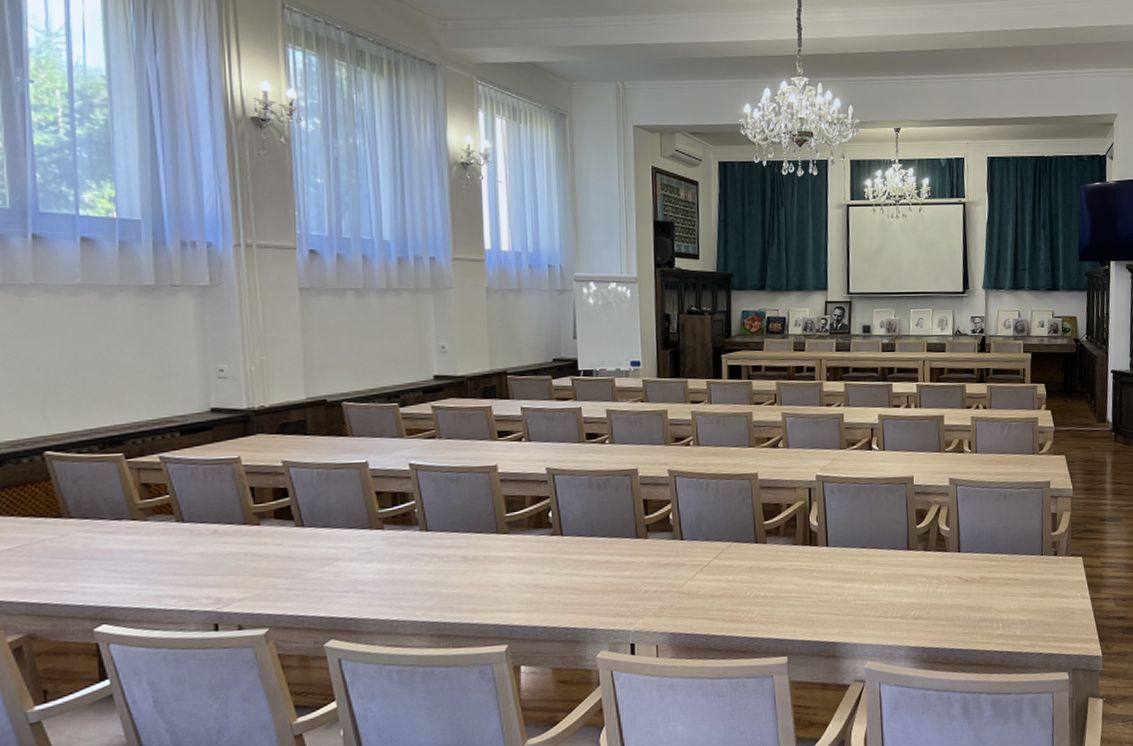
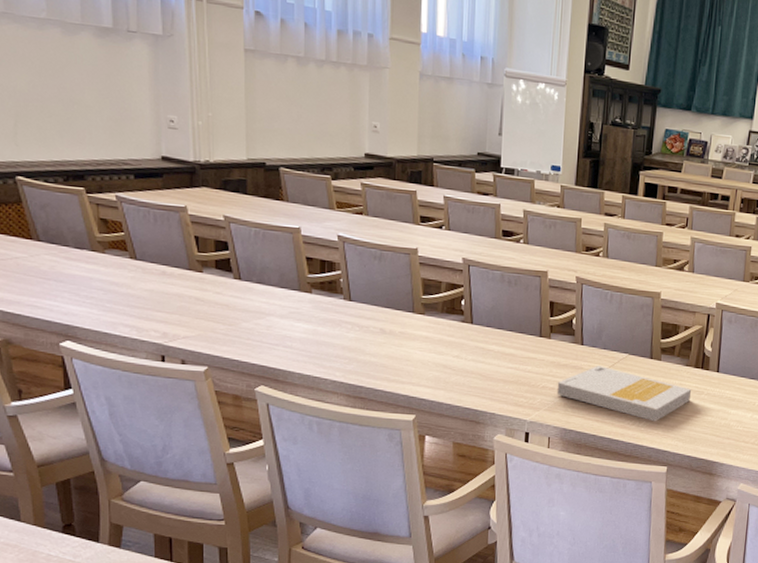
book: none [659,559,803,610] -> present [556,366,692,422]

